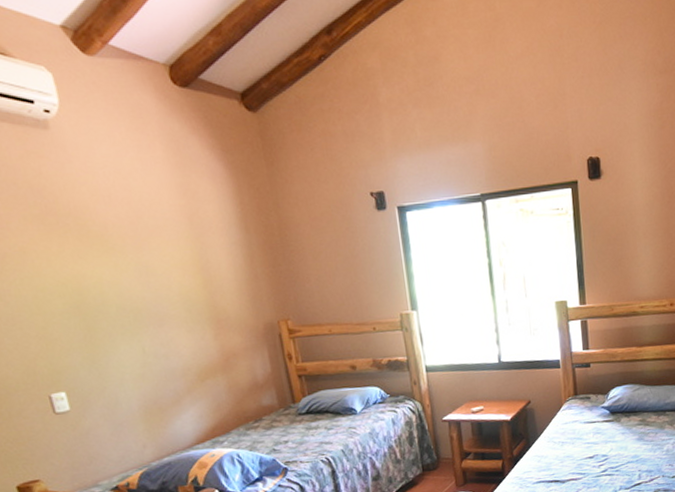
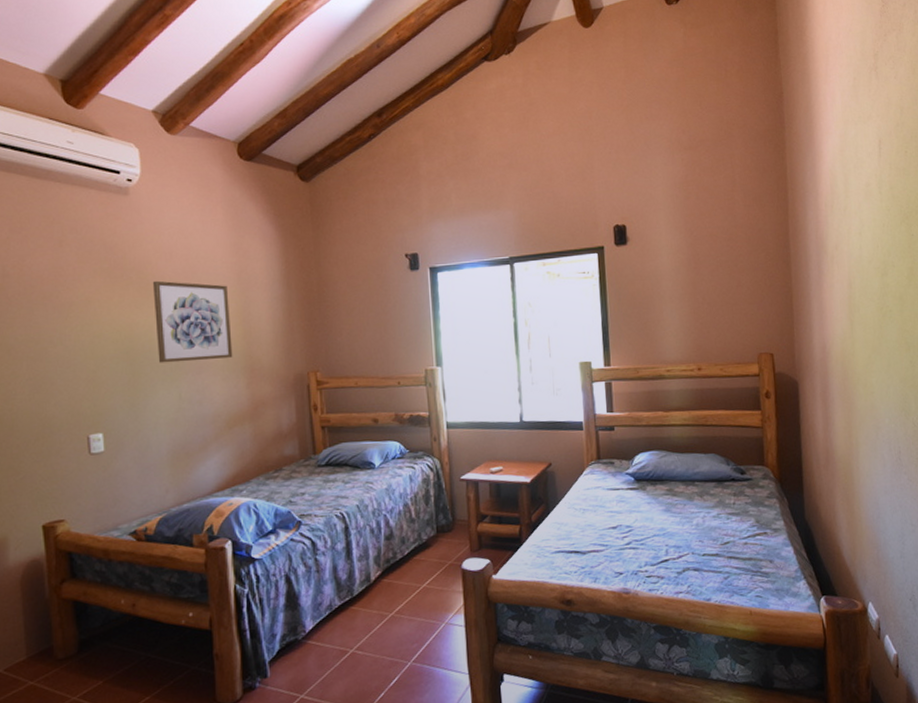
wall art: none [93,227,196,317] -> present [152,280,233,363]

